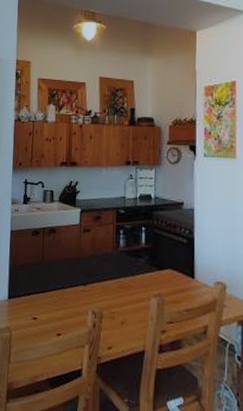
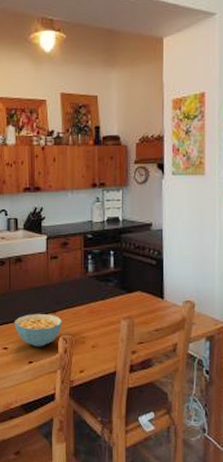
cereal bowl: none [45,285,93,320] -> present [15,314,63,347]

